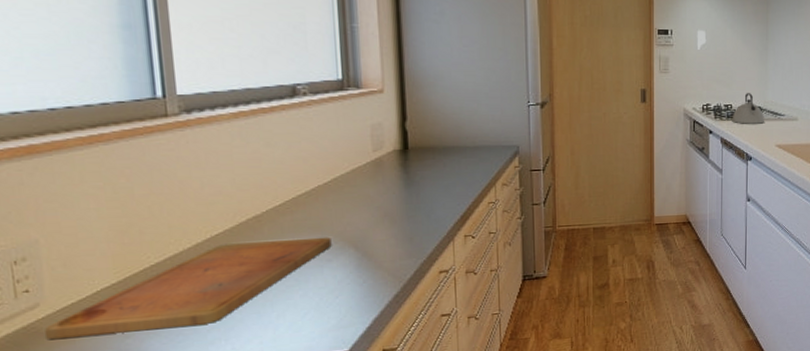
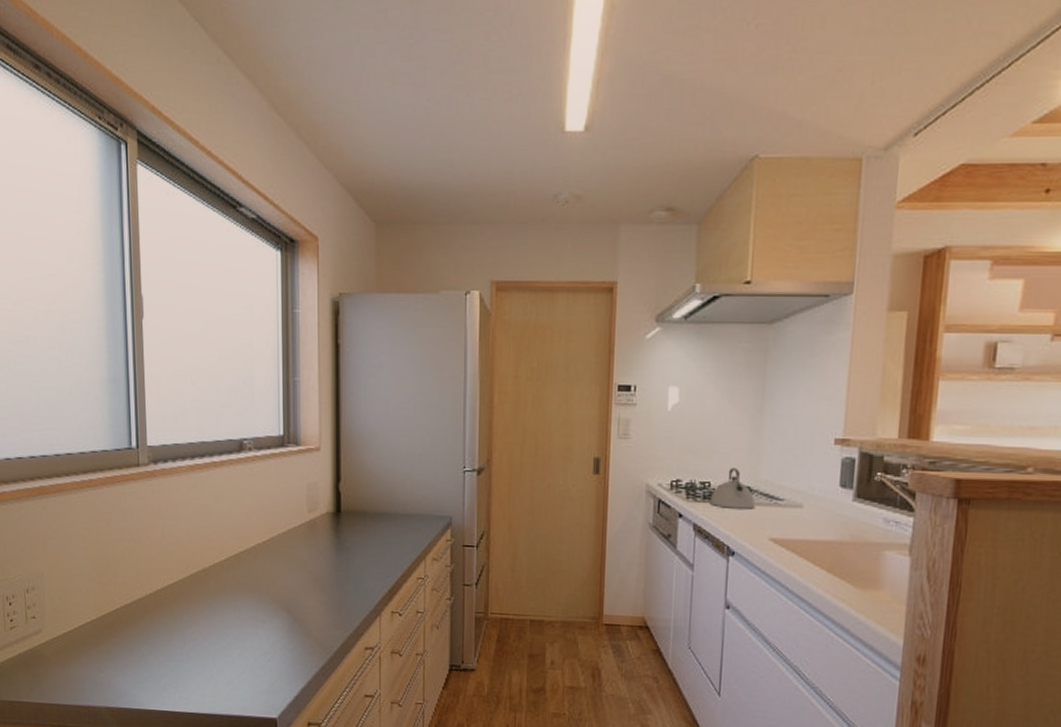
cutting board: present [45,237,332,339] -> none [45,593,267,670]

